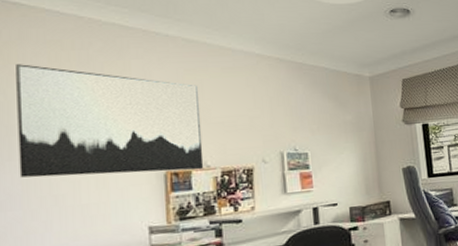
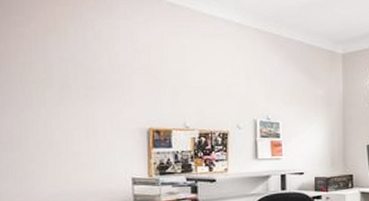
wall art: present [14,64,204,178] -> none [14,16,183,130]

